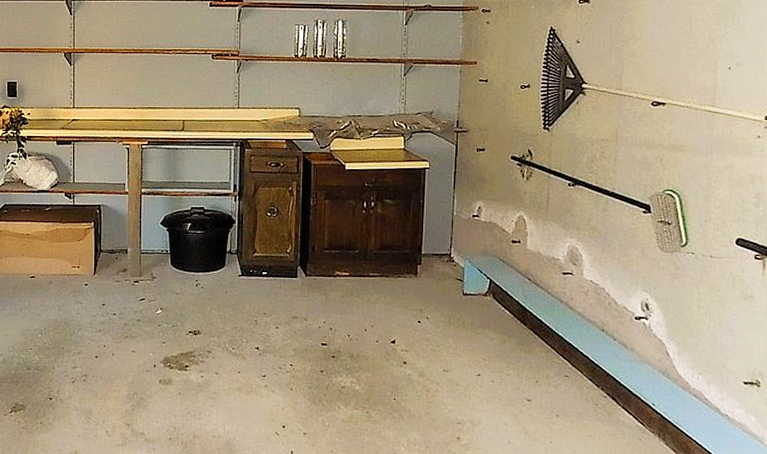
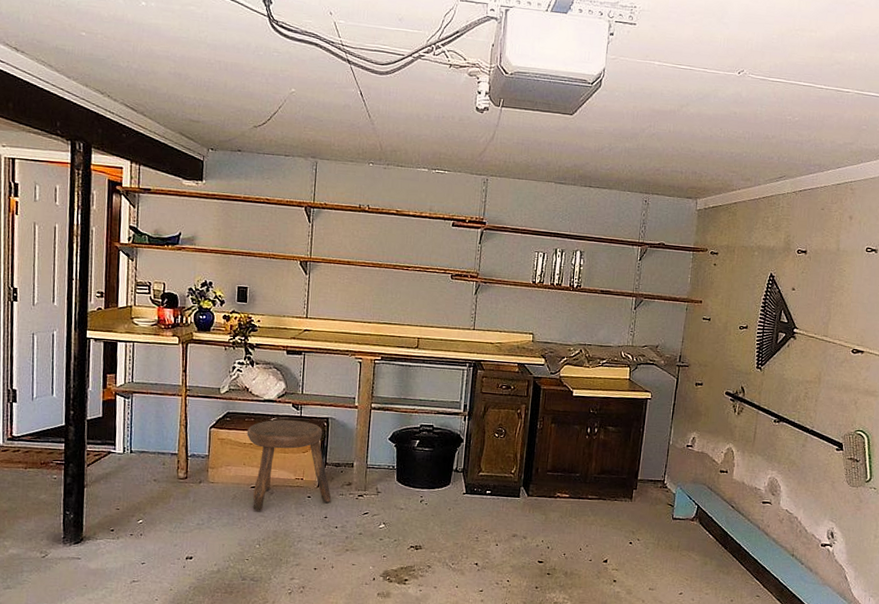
stool: none [23,208,108,300] -> present [246,419,332,511]

